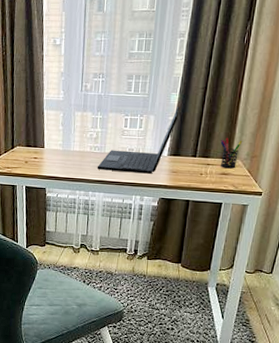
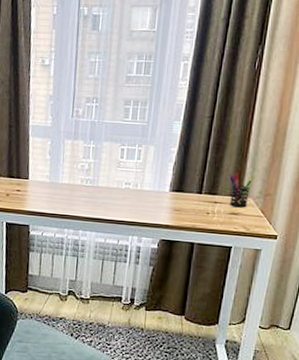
laptop: present [97,107,180,174] -> none [88,137,183,212]

